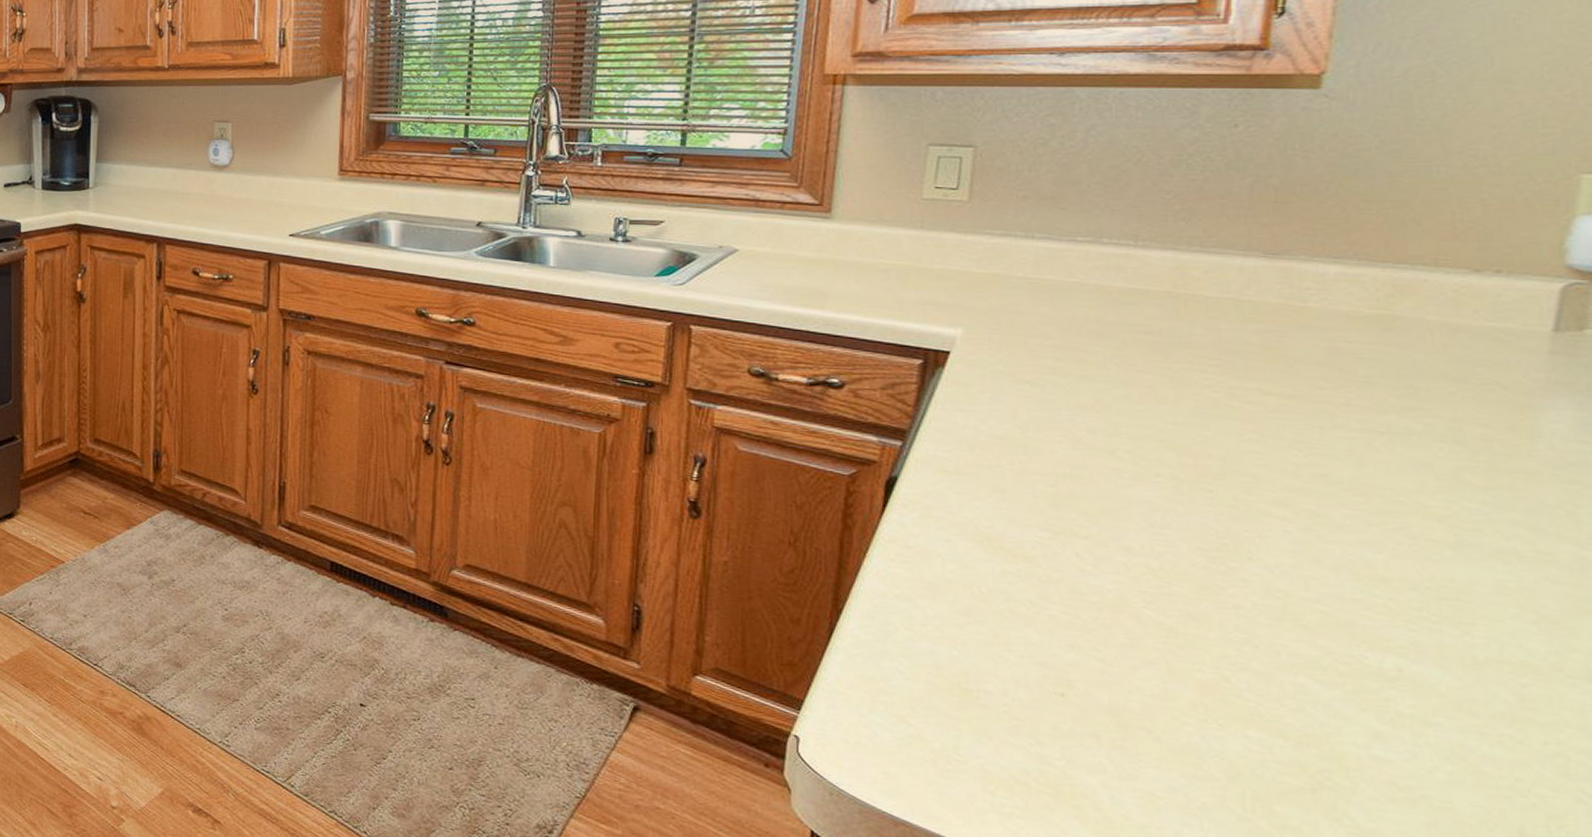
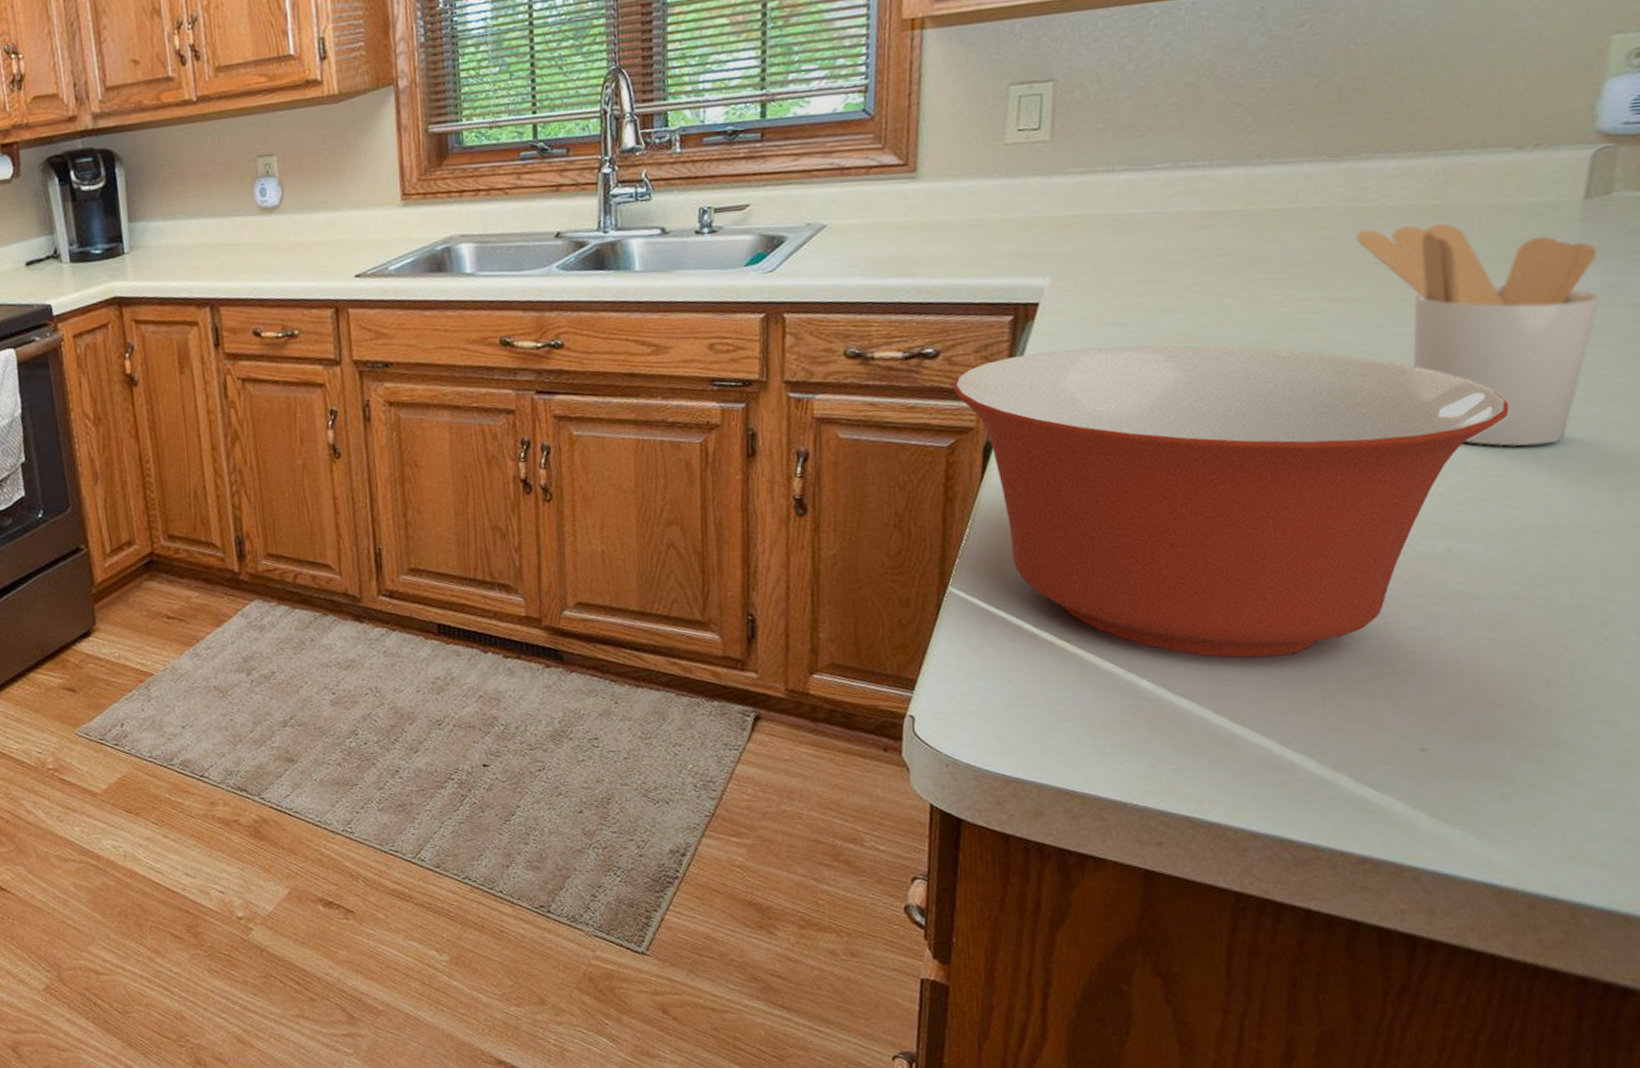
mixing bowl: none [857,398,1469,748] -> present [953,345,1509,658]
utensil holder: none [1293,328,1574,576] -> present [1355,223,1600,447]

